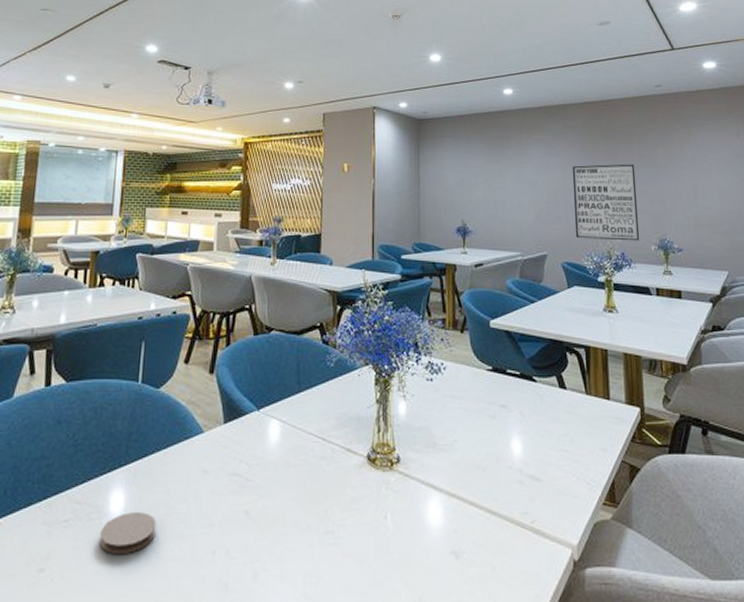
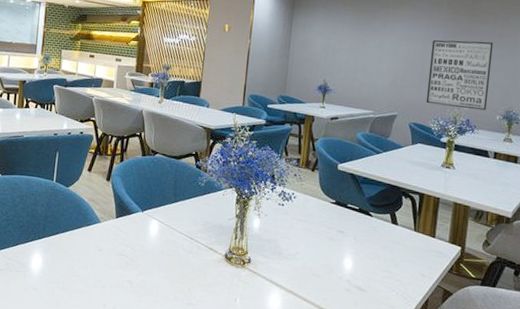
coaster: present [99,512,157,555] -> none [23,270,64,298]

